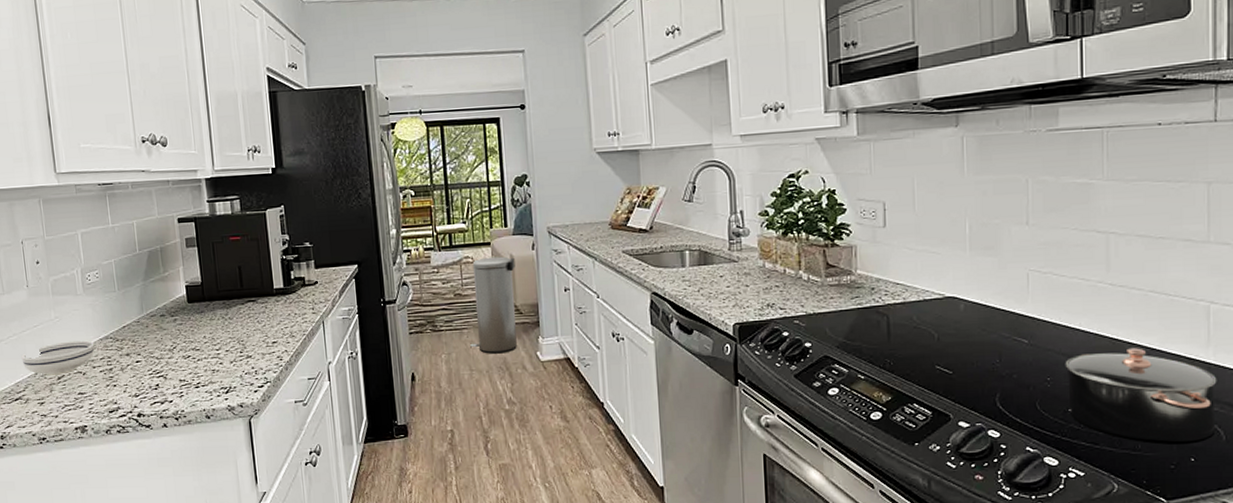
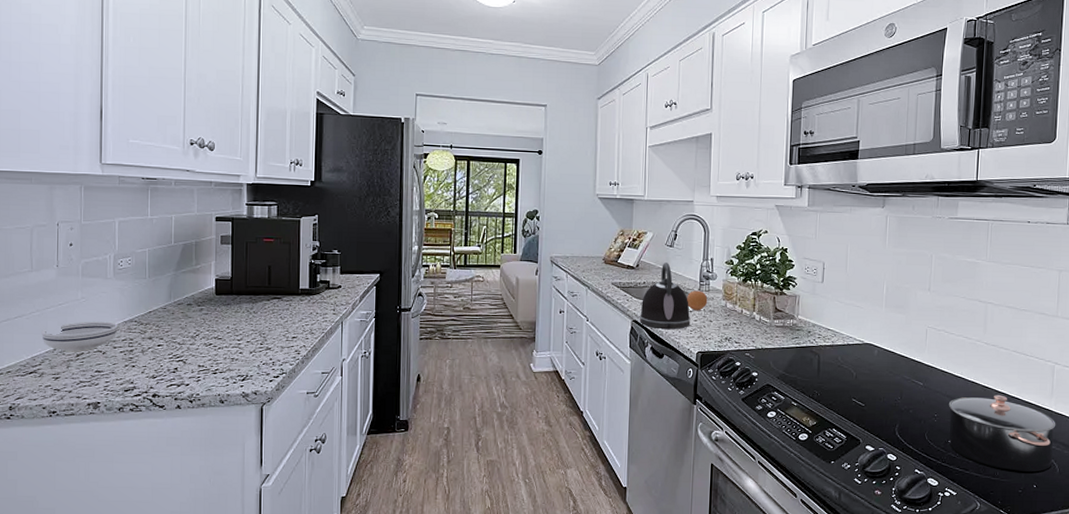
pedal bin: present [470,256,517,354] -> none [473,278,520,363]
kettle: none [659,221,722,300] -> present [639,263,691,329]
fruit: none [715,250,741,276] -> present [687,290,708,311]

